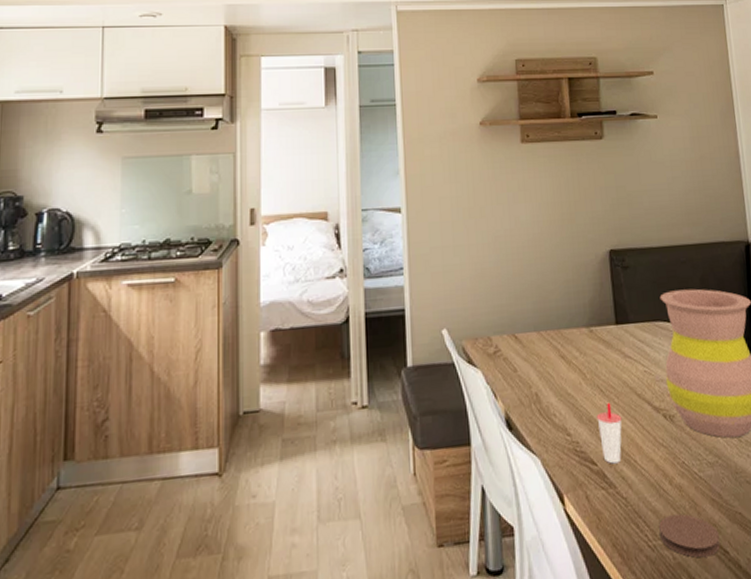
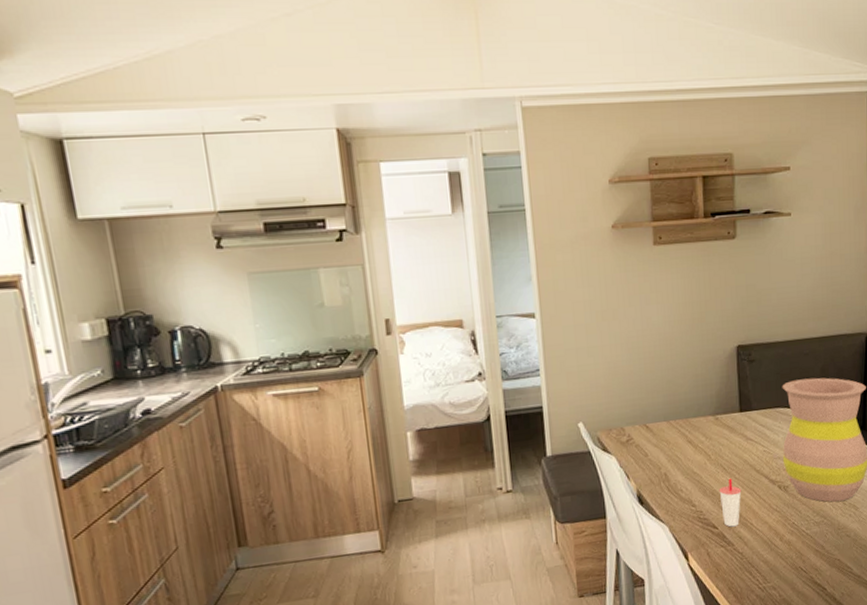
coaster: present [659,513,720,558] -> none [769,562,820,595]

